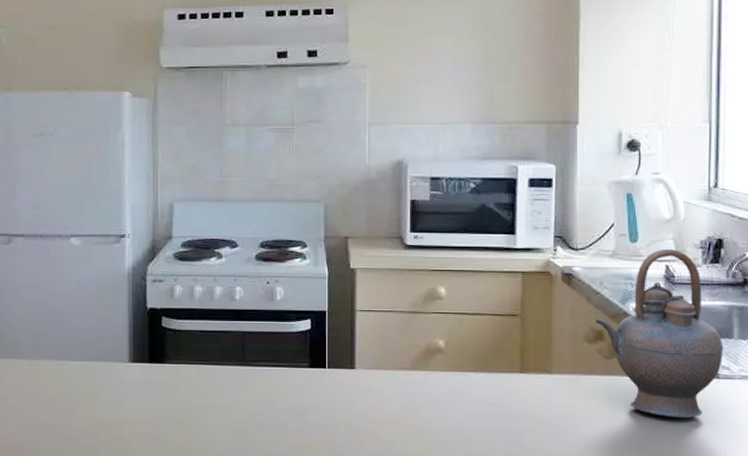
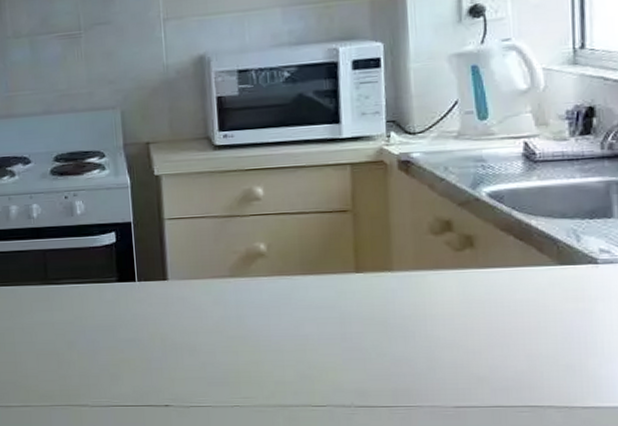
teapot: present [594,248,724,419] -> none [440,122,602,311]

